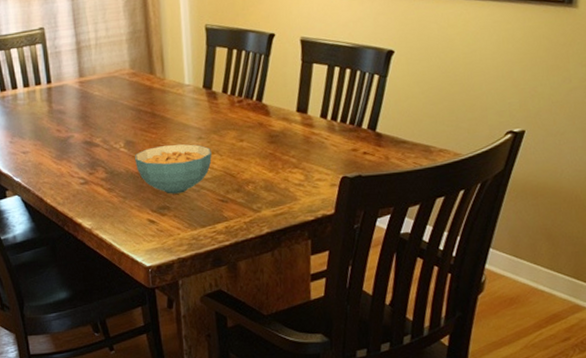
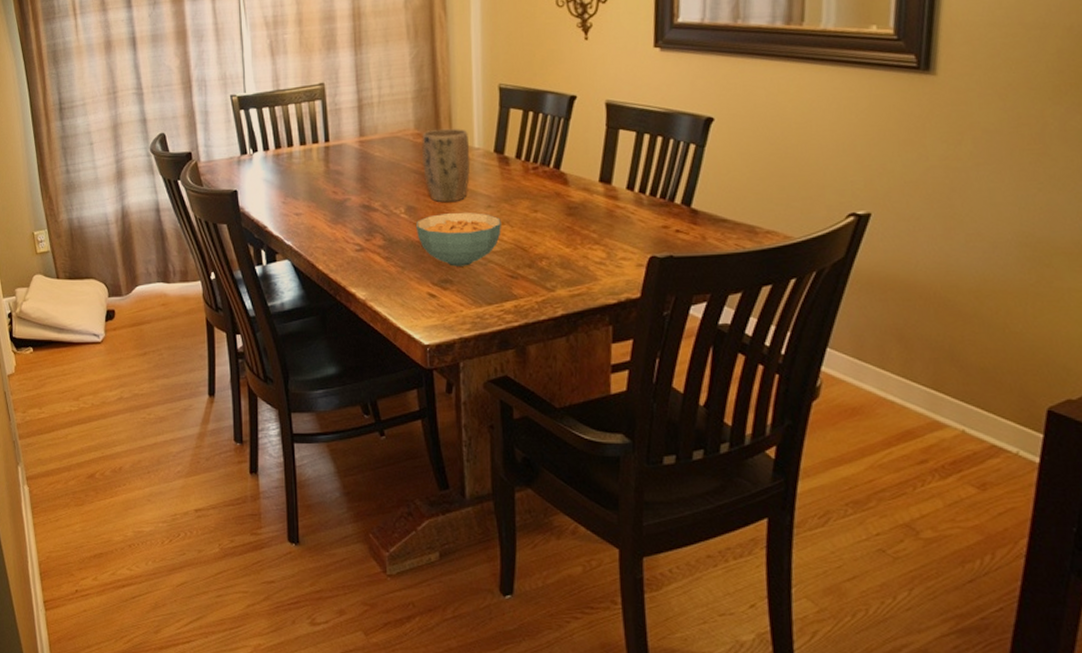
plant pot: none [137,67,182,136] -> present [422,128,471,203]

